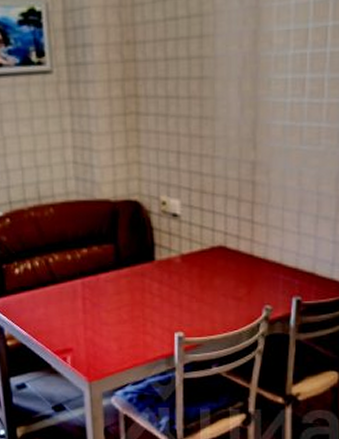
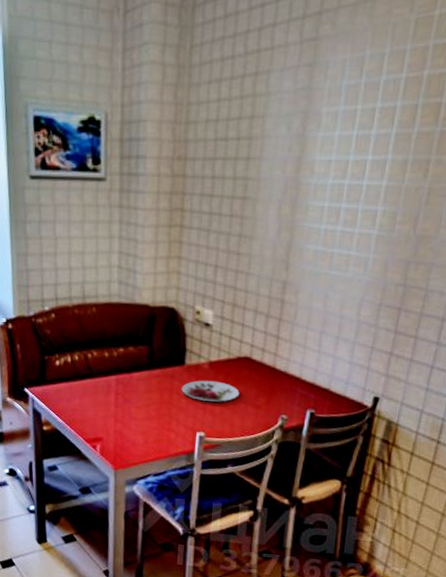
plate: none [153,275,217,298] -> present [181,380,240,402]

